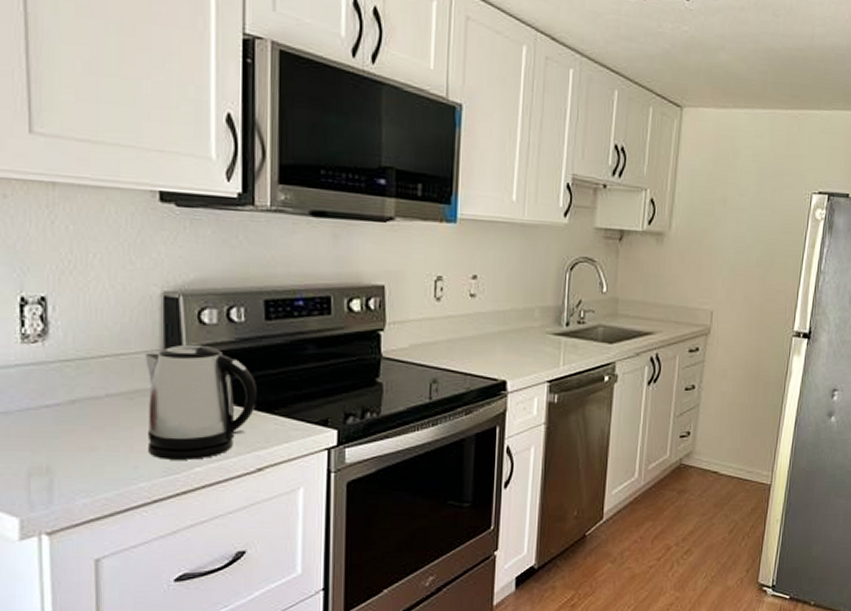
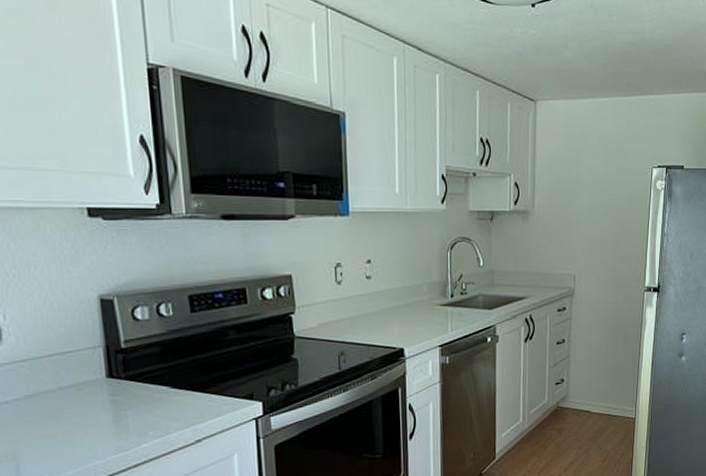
kettle: present [145,344,258,460] -> none [89,338,191,439]

